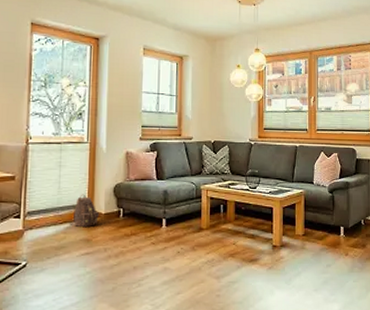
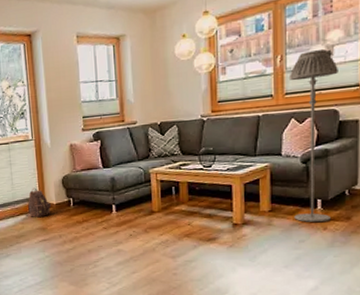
floor lamp: none [319,97,355,249] -> present [288,49,338,223]

